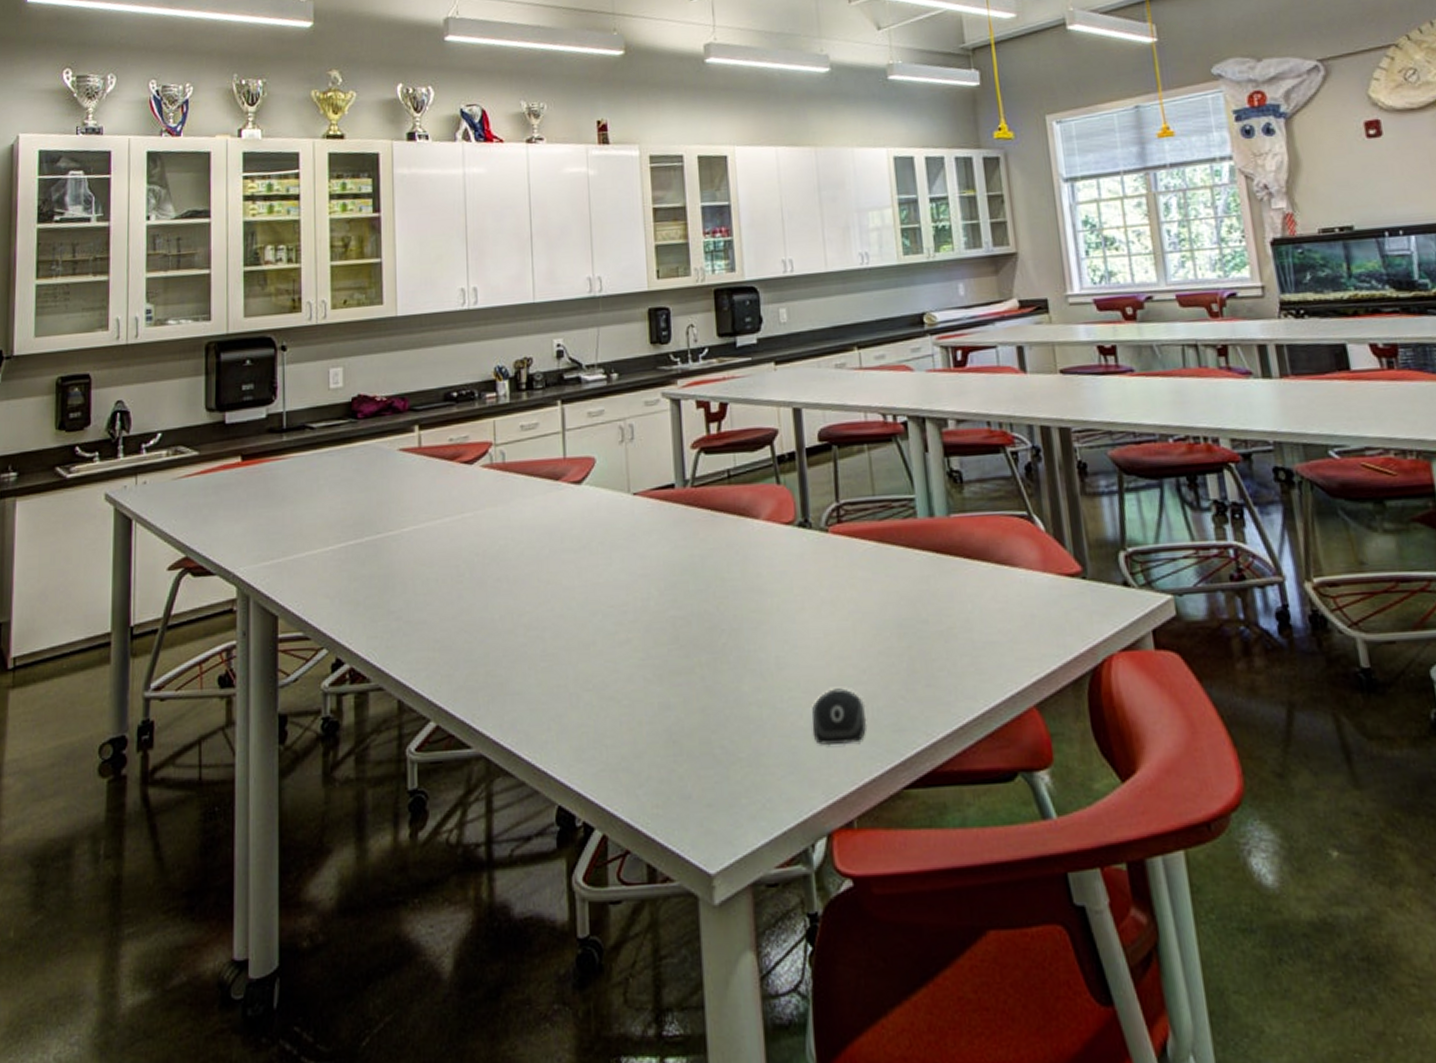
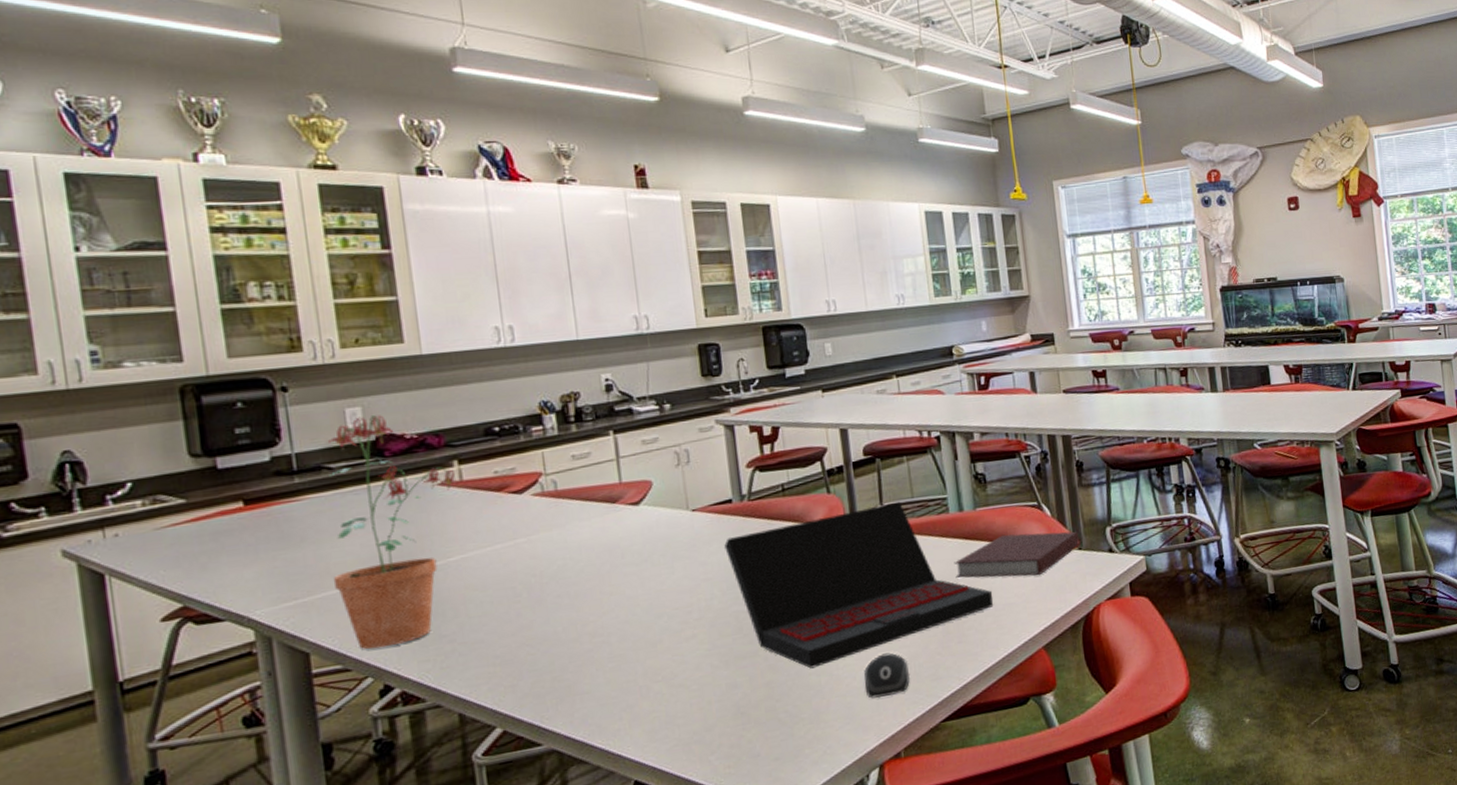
potted plant: none [304,375,417,619] -> present [327,414,459,650]
laptop: none [664,499,970,697] -> present [724,501,993,669]
notebook: none [922,550,1084,609] -> present [954,531,1080,578]

